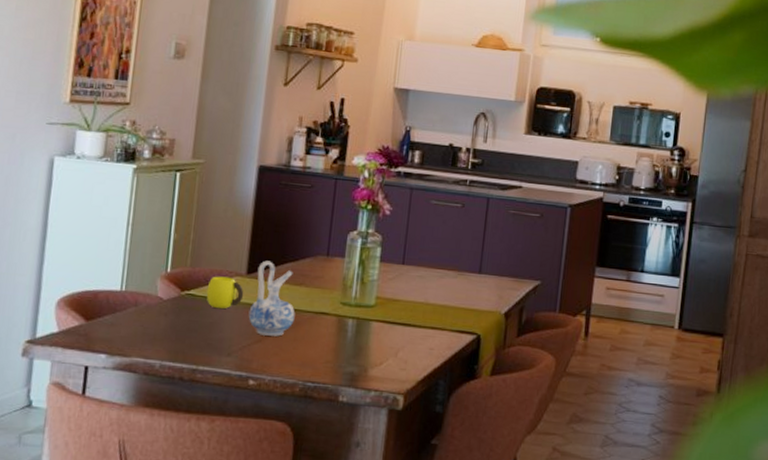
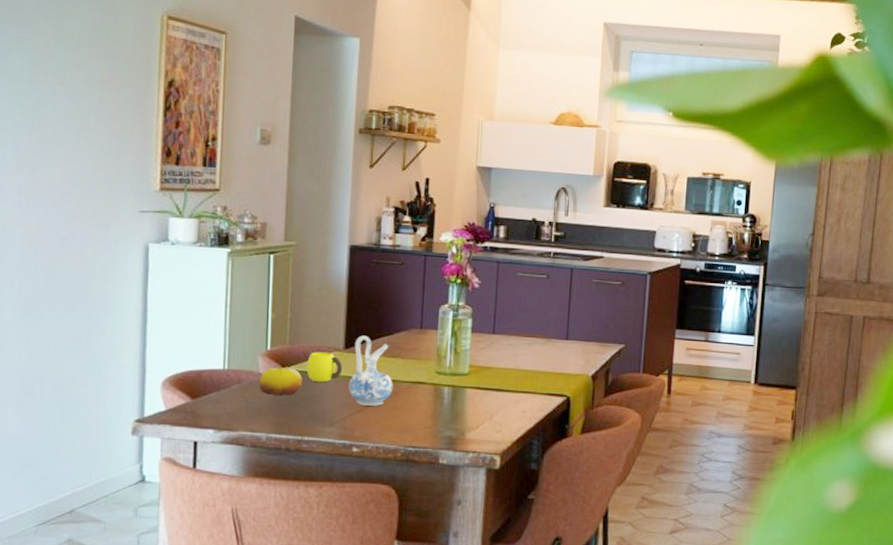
fruit: none [156,291,202,321] -> present [259,367,303,395]

